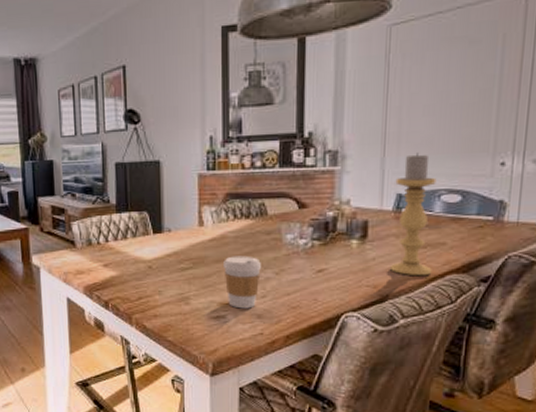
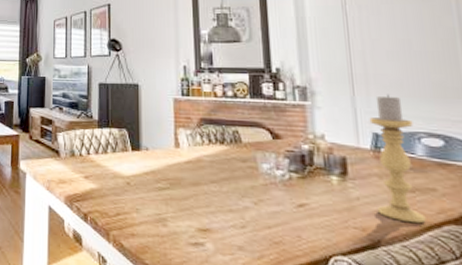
coffee cup: present [224,255,261,309] -> none [200,180,239,239]

